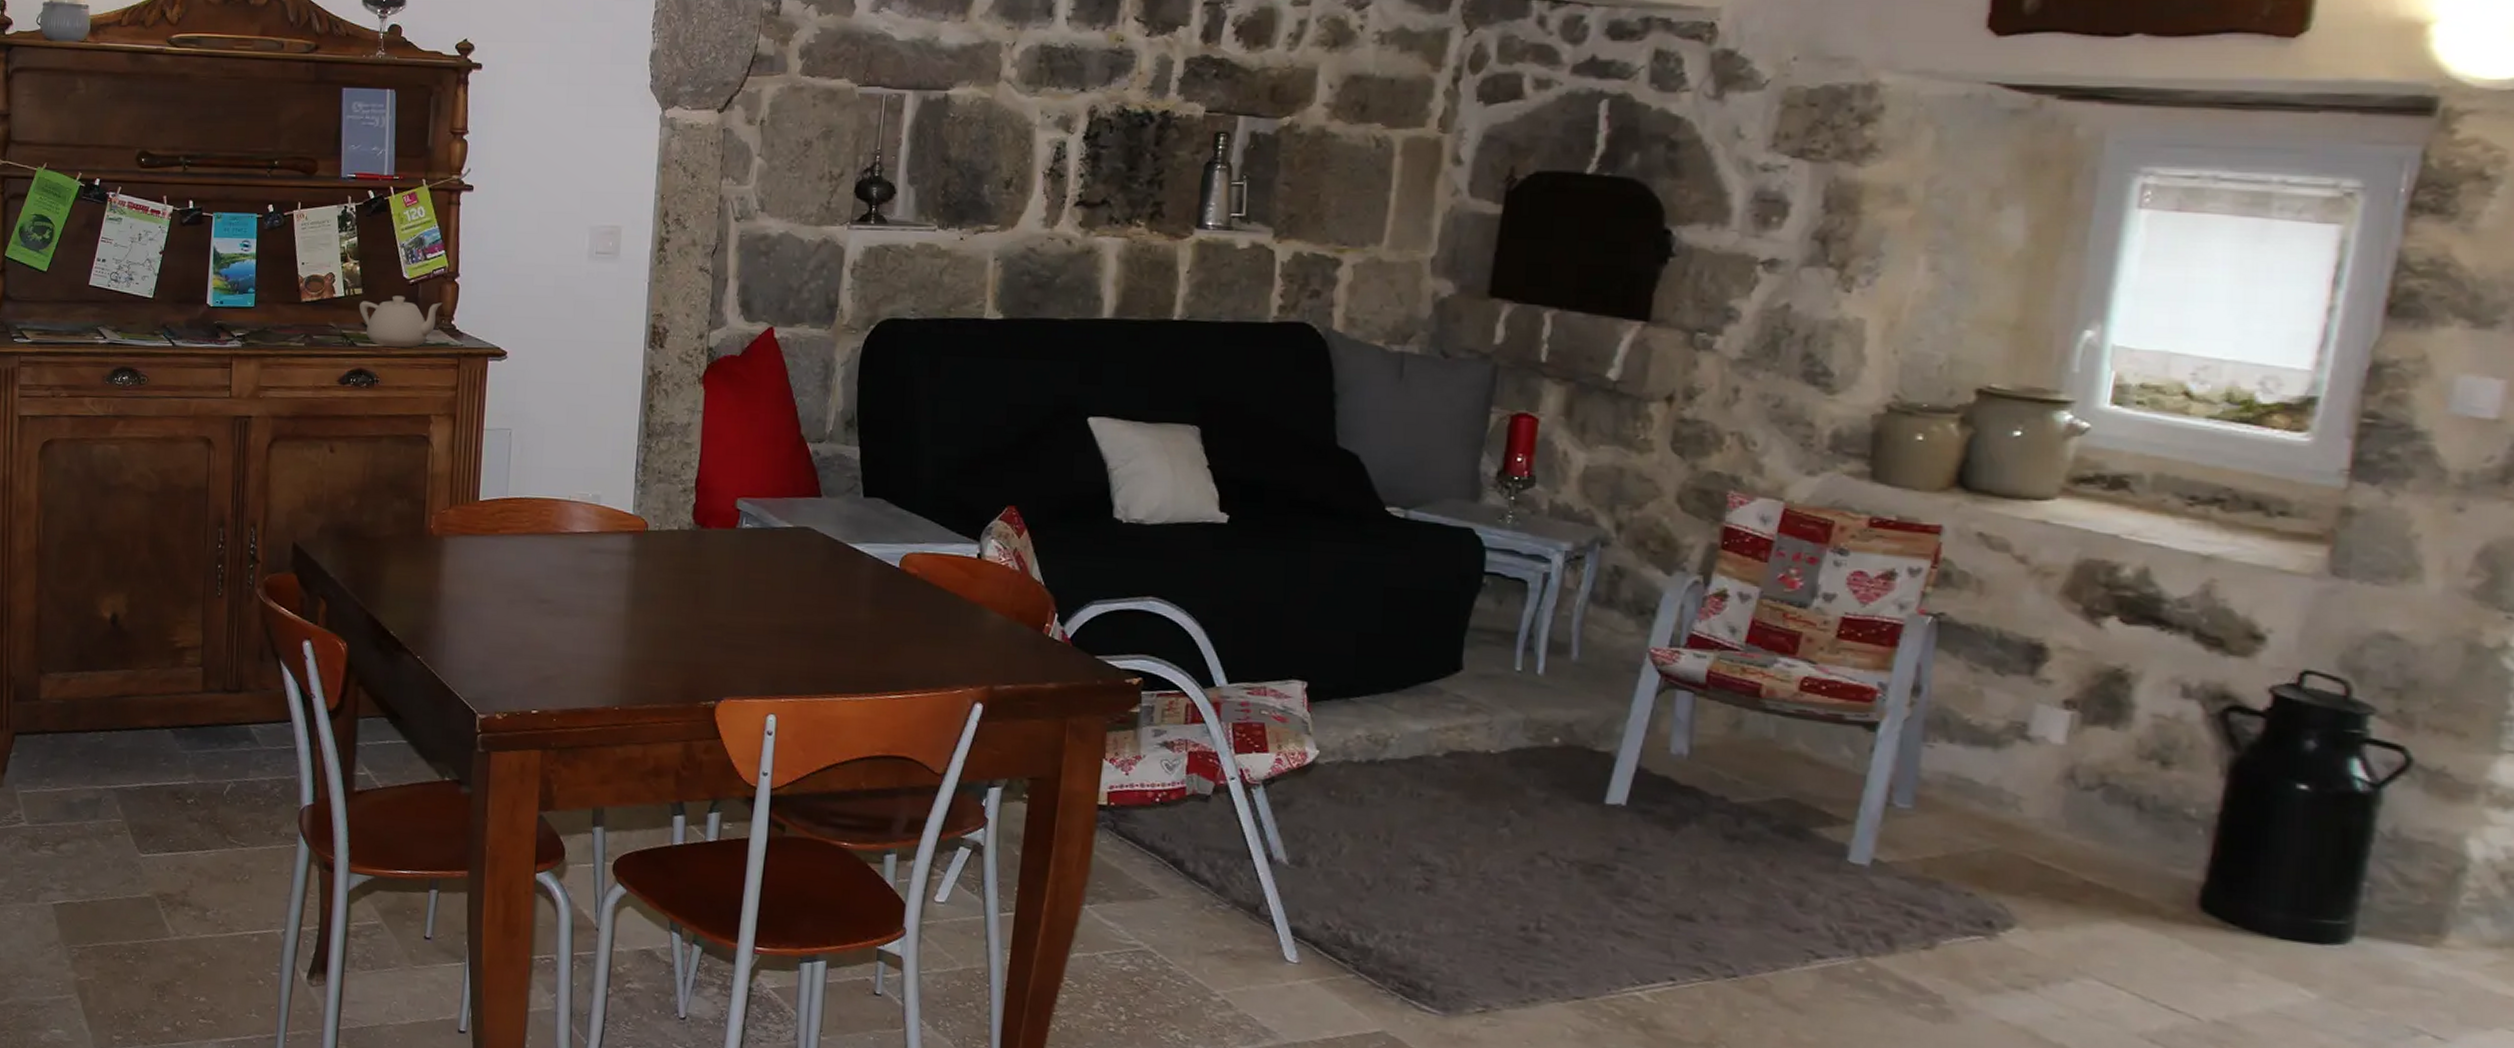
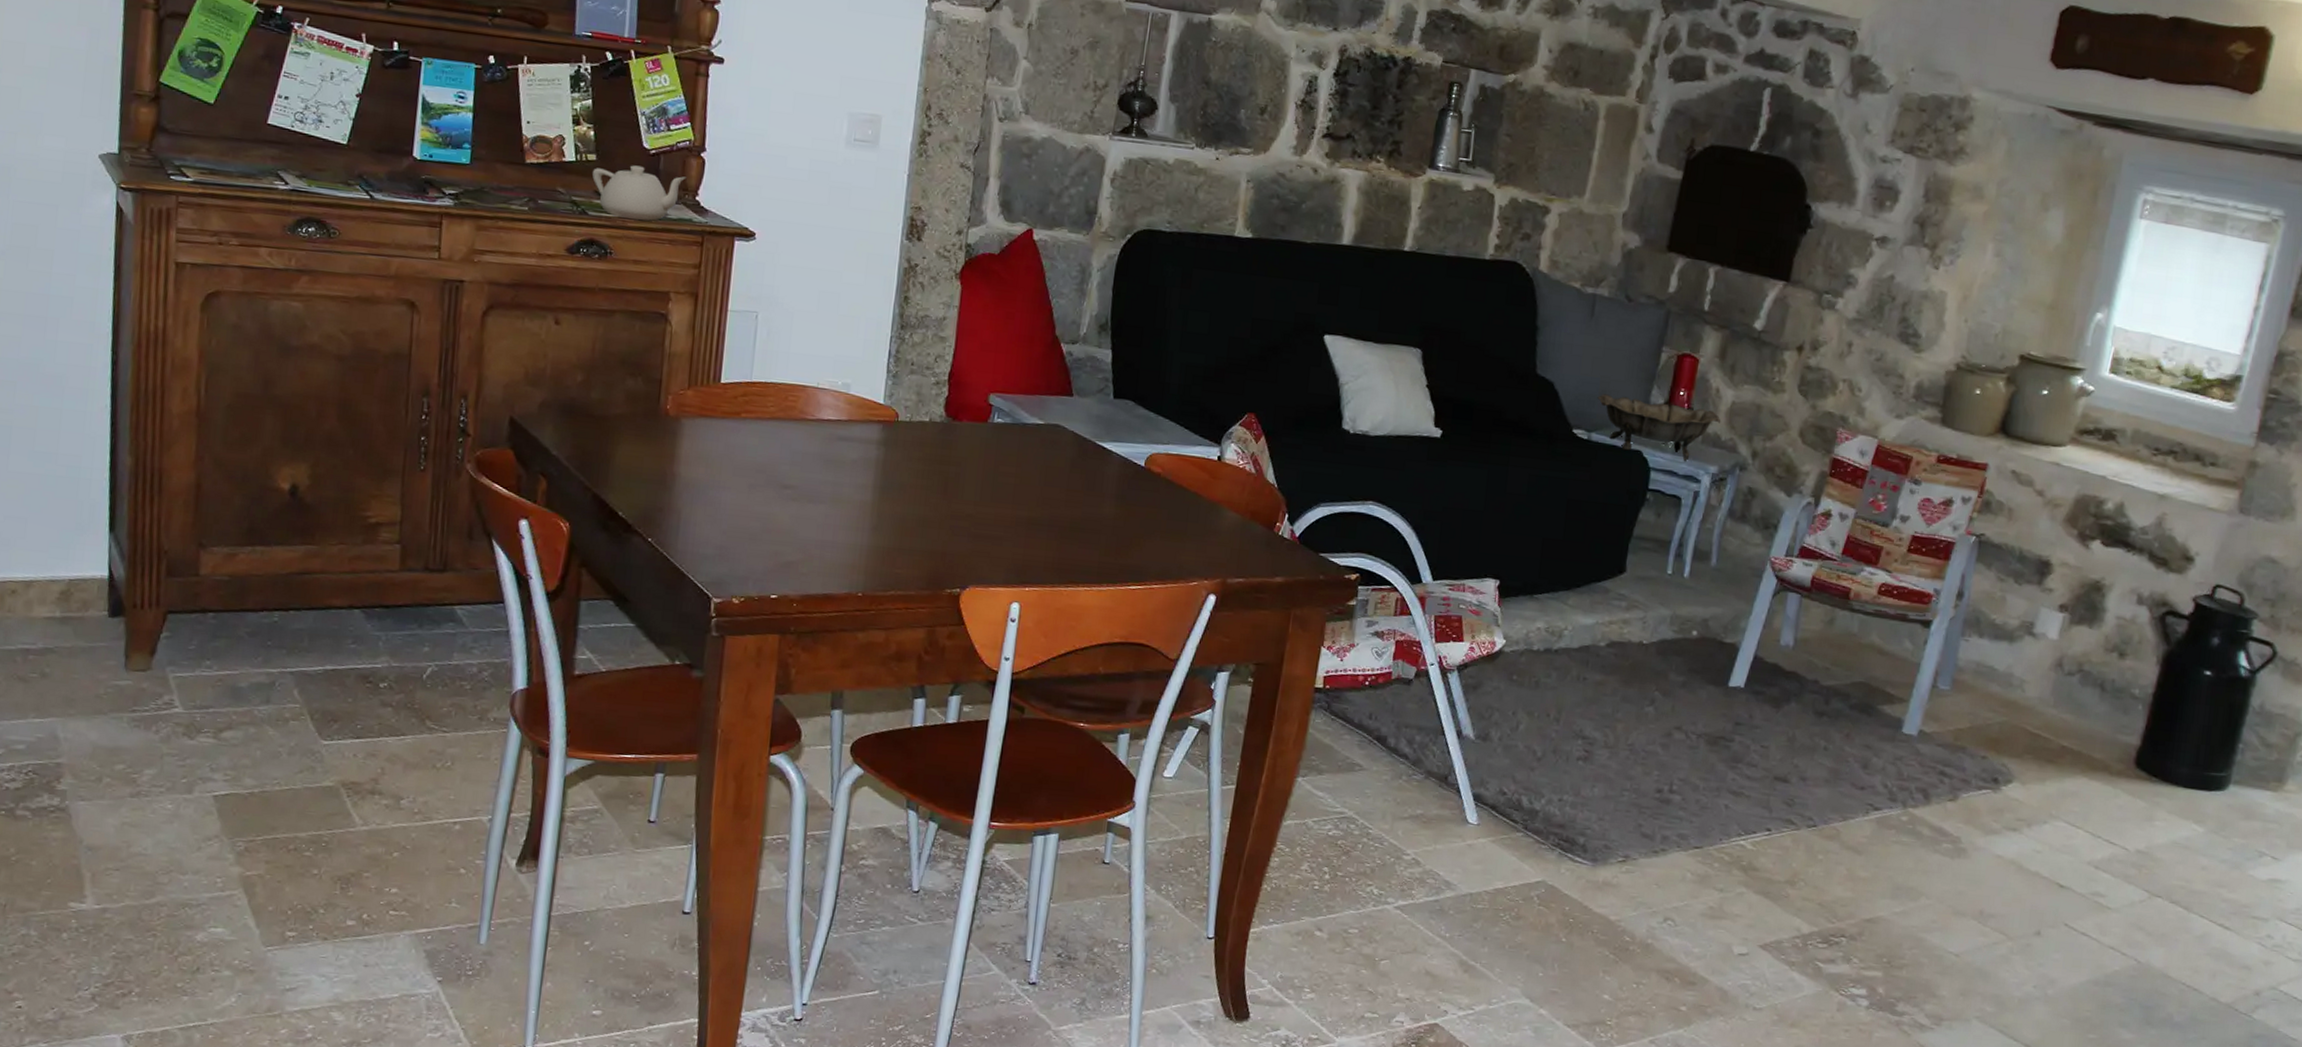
decorative bowl: none [1413,465,1573,539] -> present [1597,394,1721,462]

